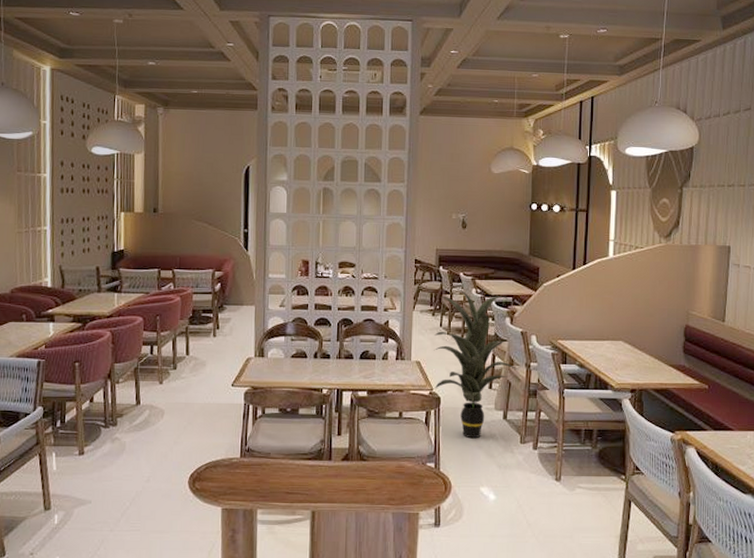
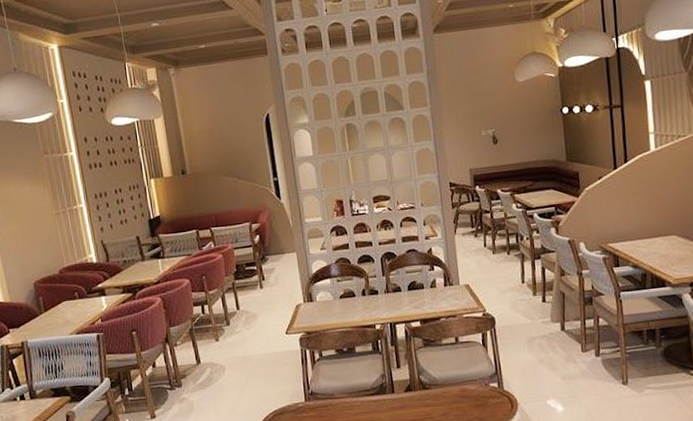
indoor plant: present [434,289,519,439] -> none [479,206,571,354]

